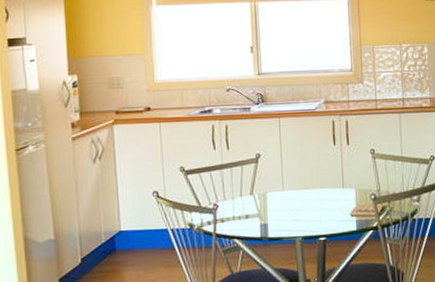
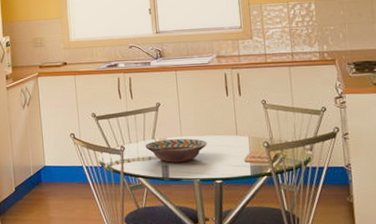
decorative bowl: none [242,193,311,221] -> present [145,138,207,163]

